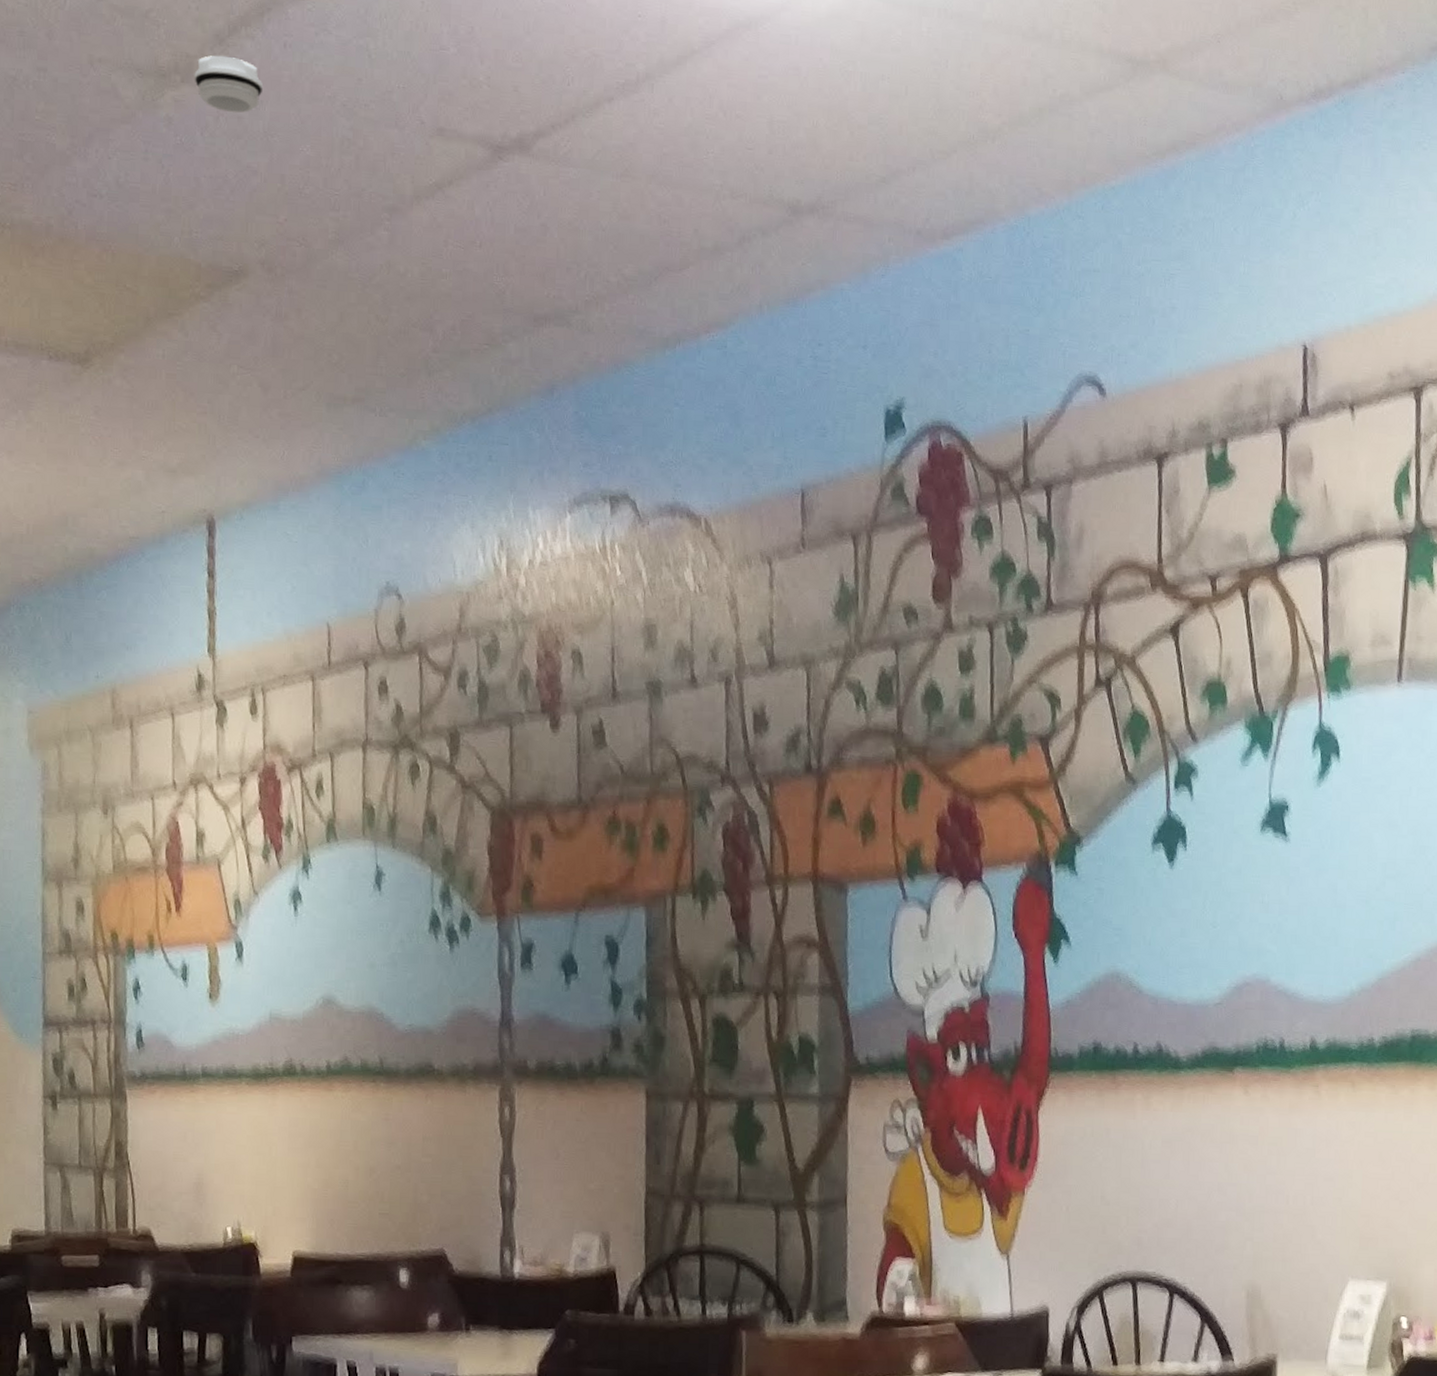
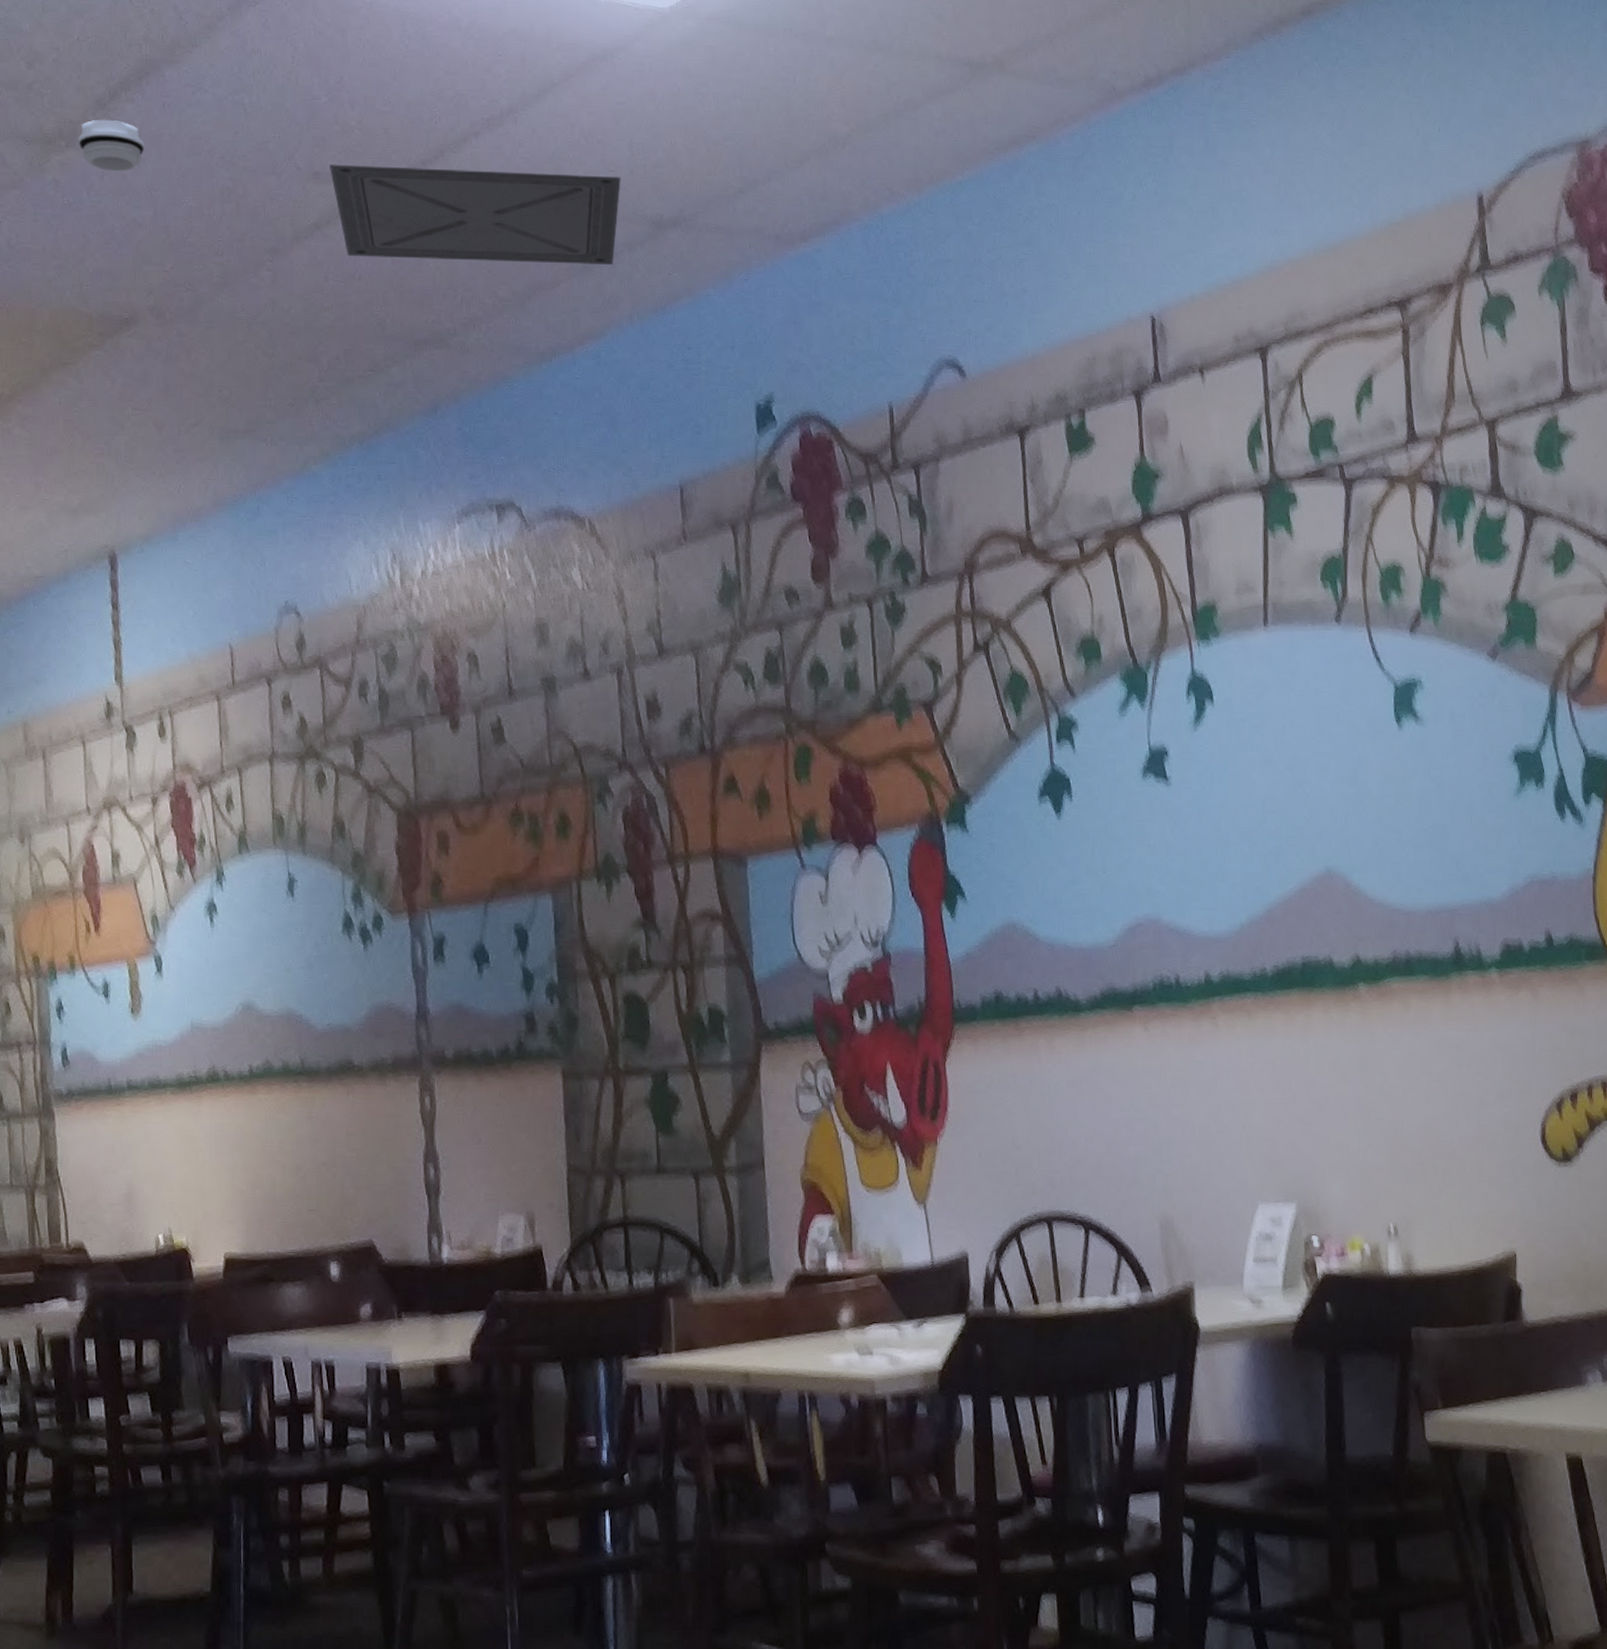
ceiling vent: none [455,121,759,250] -> present [330,164,621,265]

